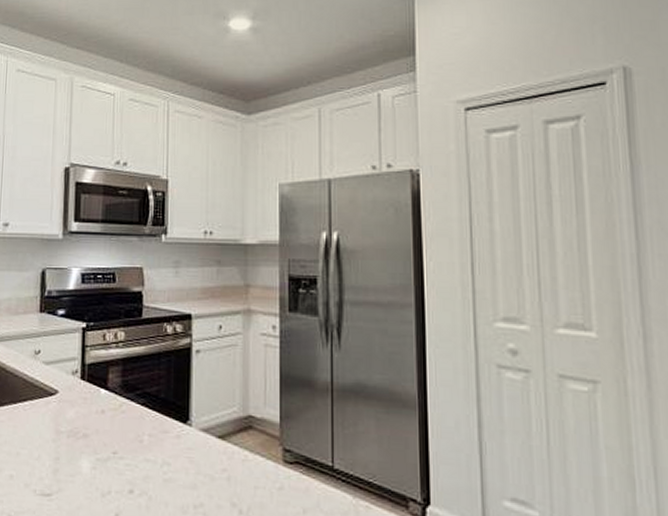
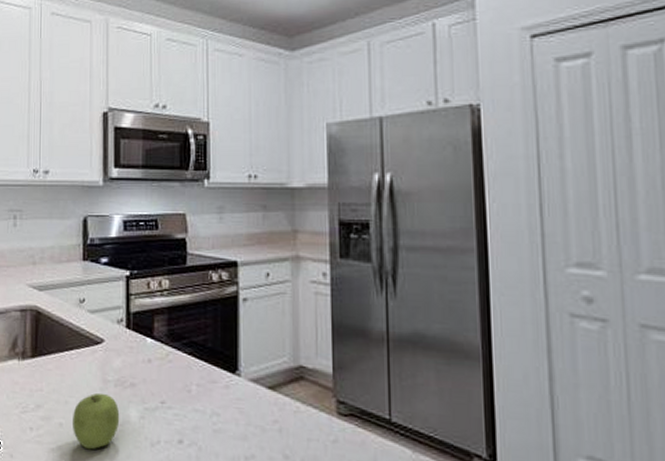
fruit: none [23,444,72,502] -> present [73,392,120,450]

